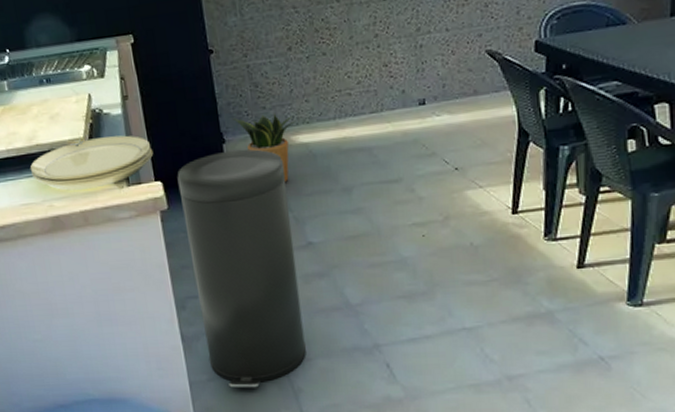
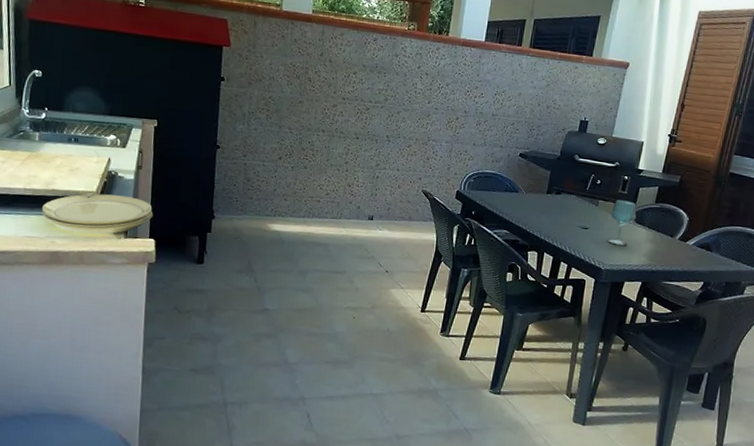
pedal bin: present [177,149,307,389] -> none [162,225,258,421]
potted plant: present [232,113,296,182] -> none [224,200,274,258]

